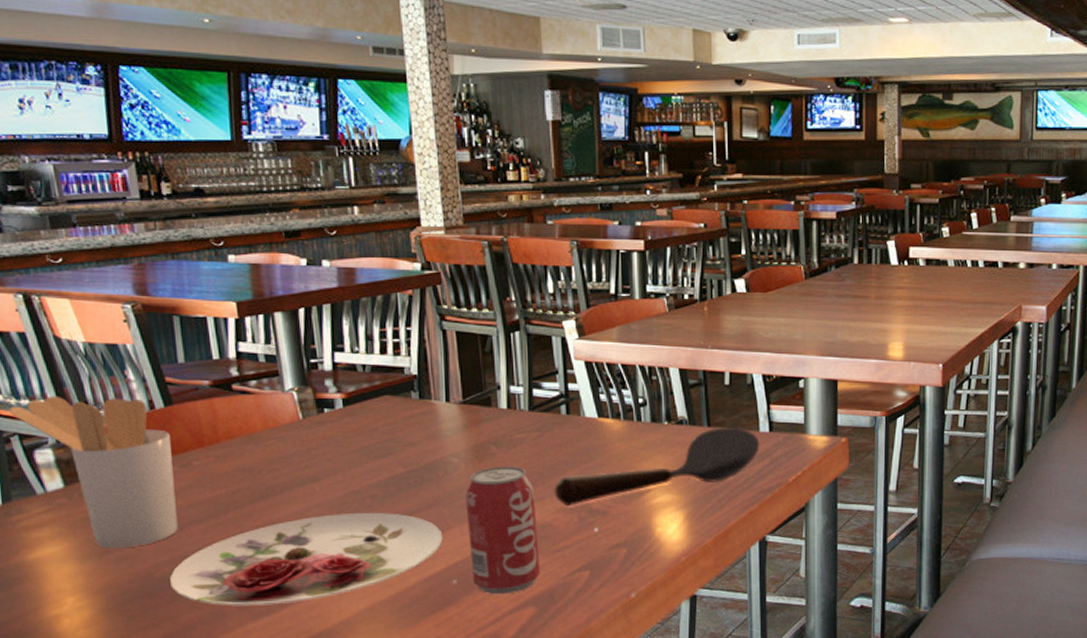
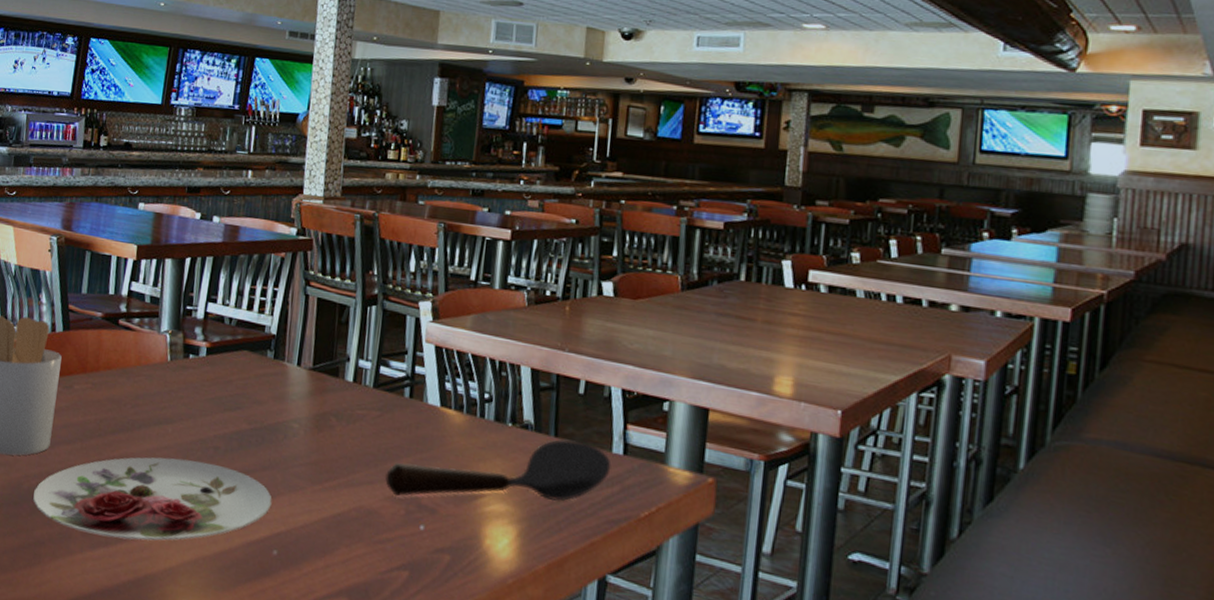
beverage can: present [465,467,540,595] -> none [292,439,366,579]

